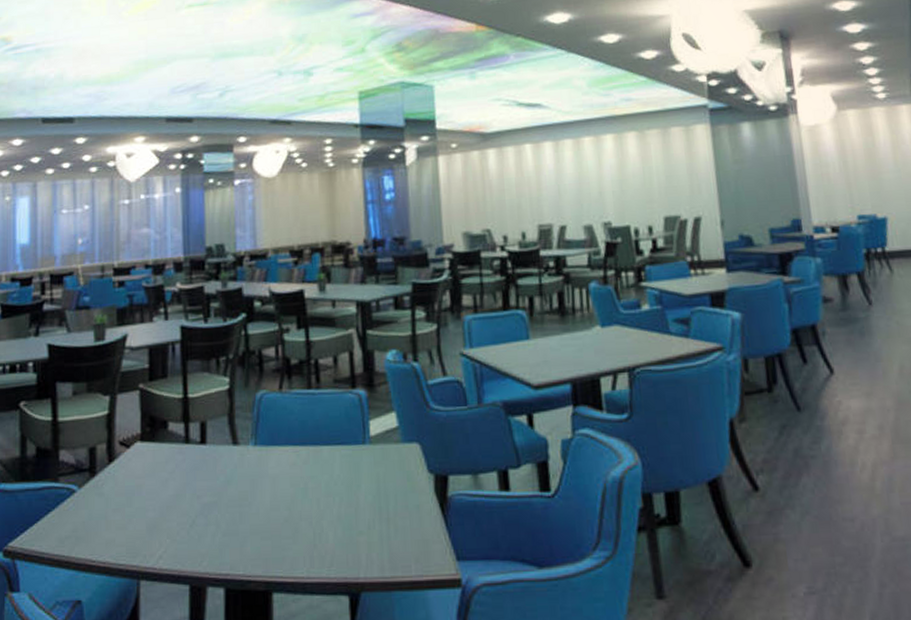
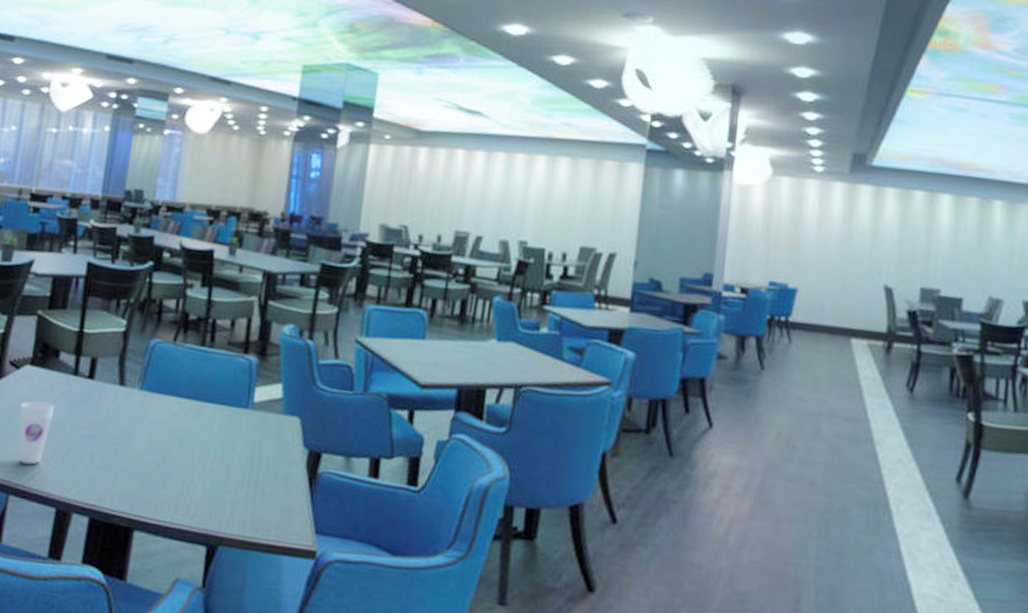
cup: none [136,476,172,545] -> present [19,401,55,465]

